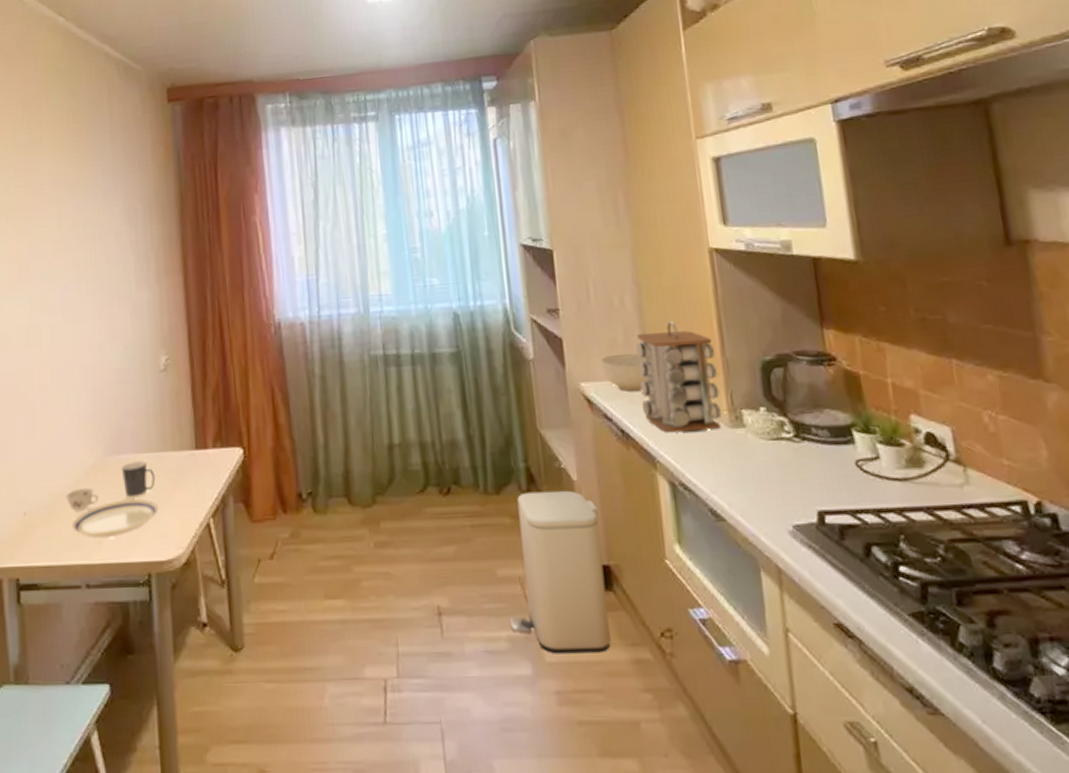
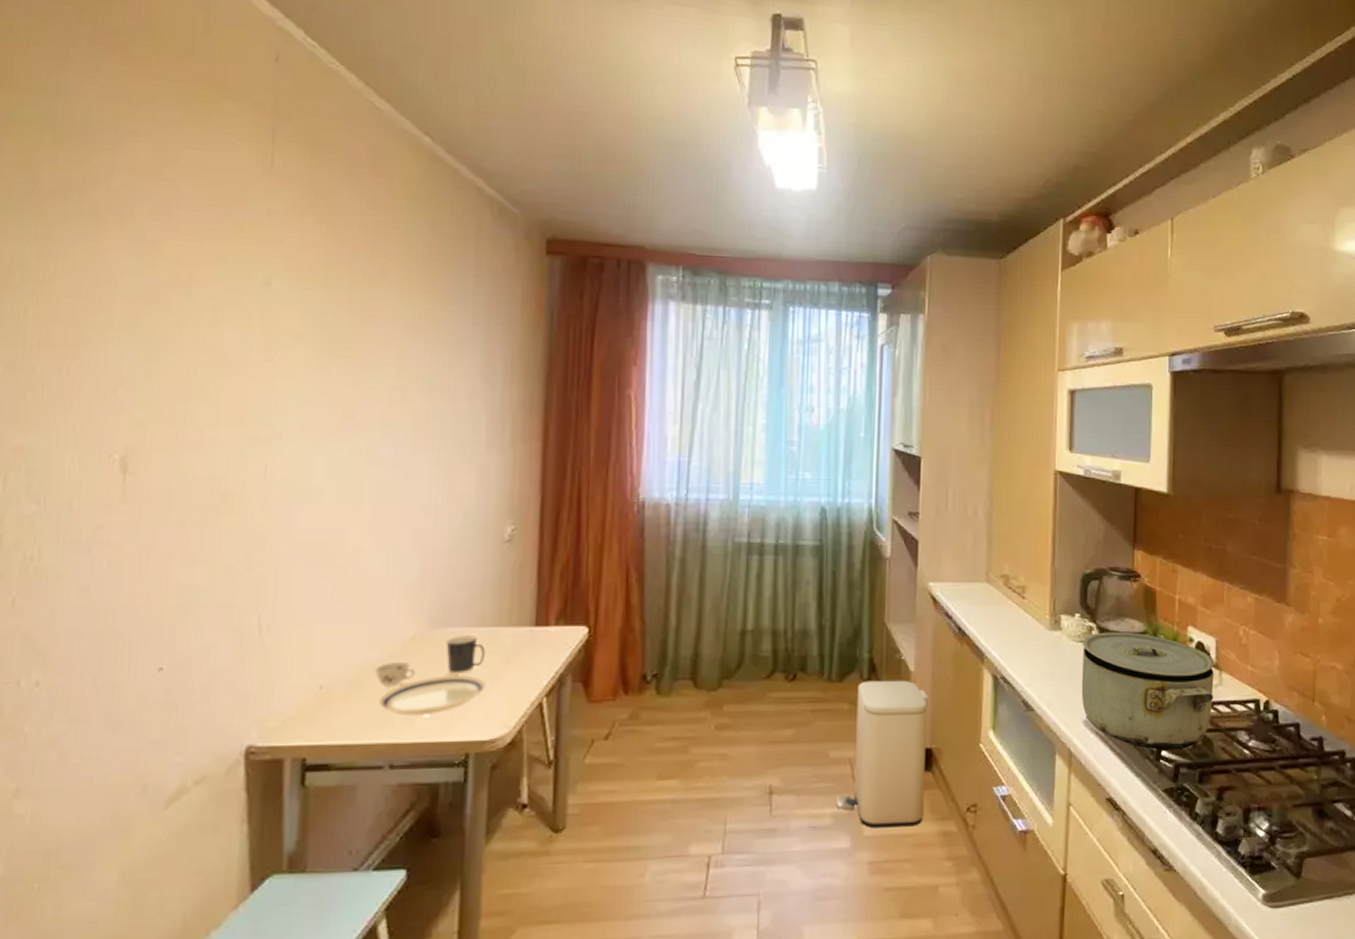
bowl: present [601,354,648,392] -> none [949,558,989,594]
spice rack: present [636,320,721,433] -> none [979,531,1047,632]
cooking pot: none [774,425,961,566] -> present [1081,632,1214,751]

